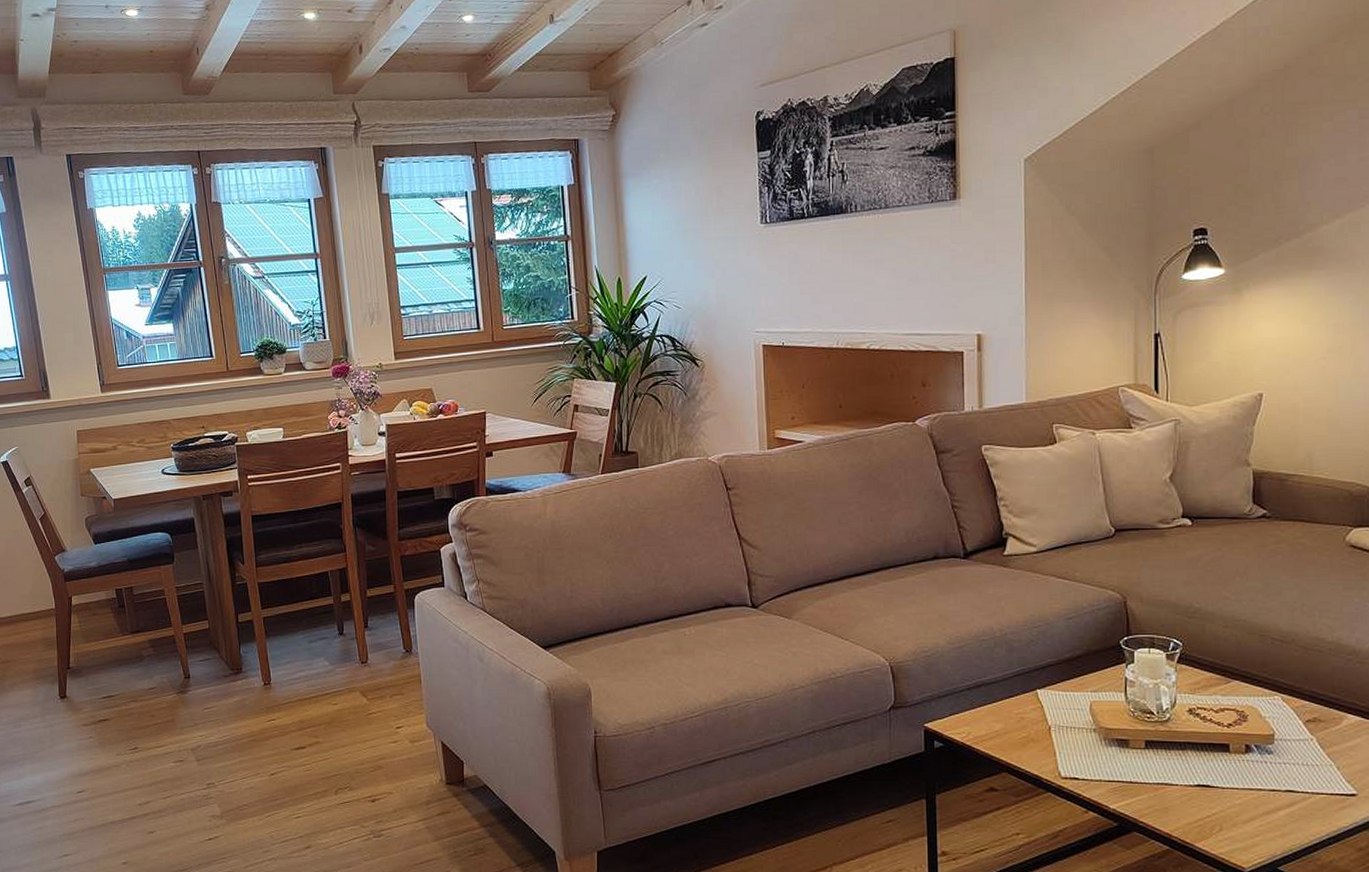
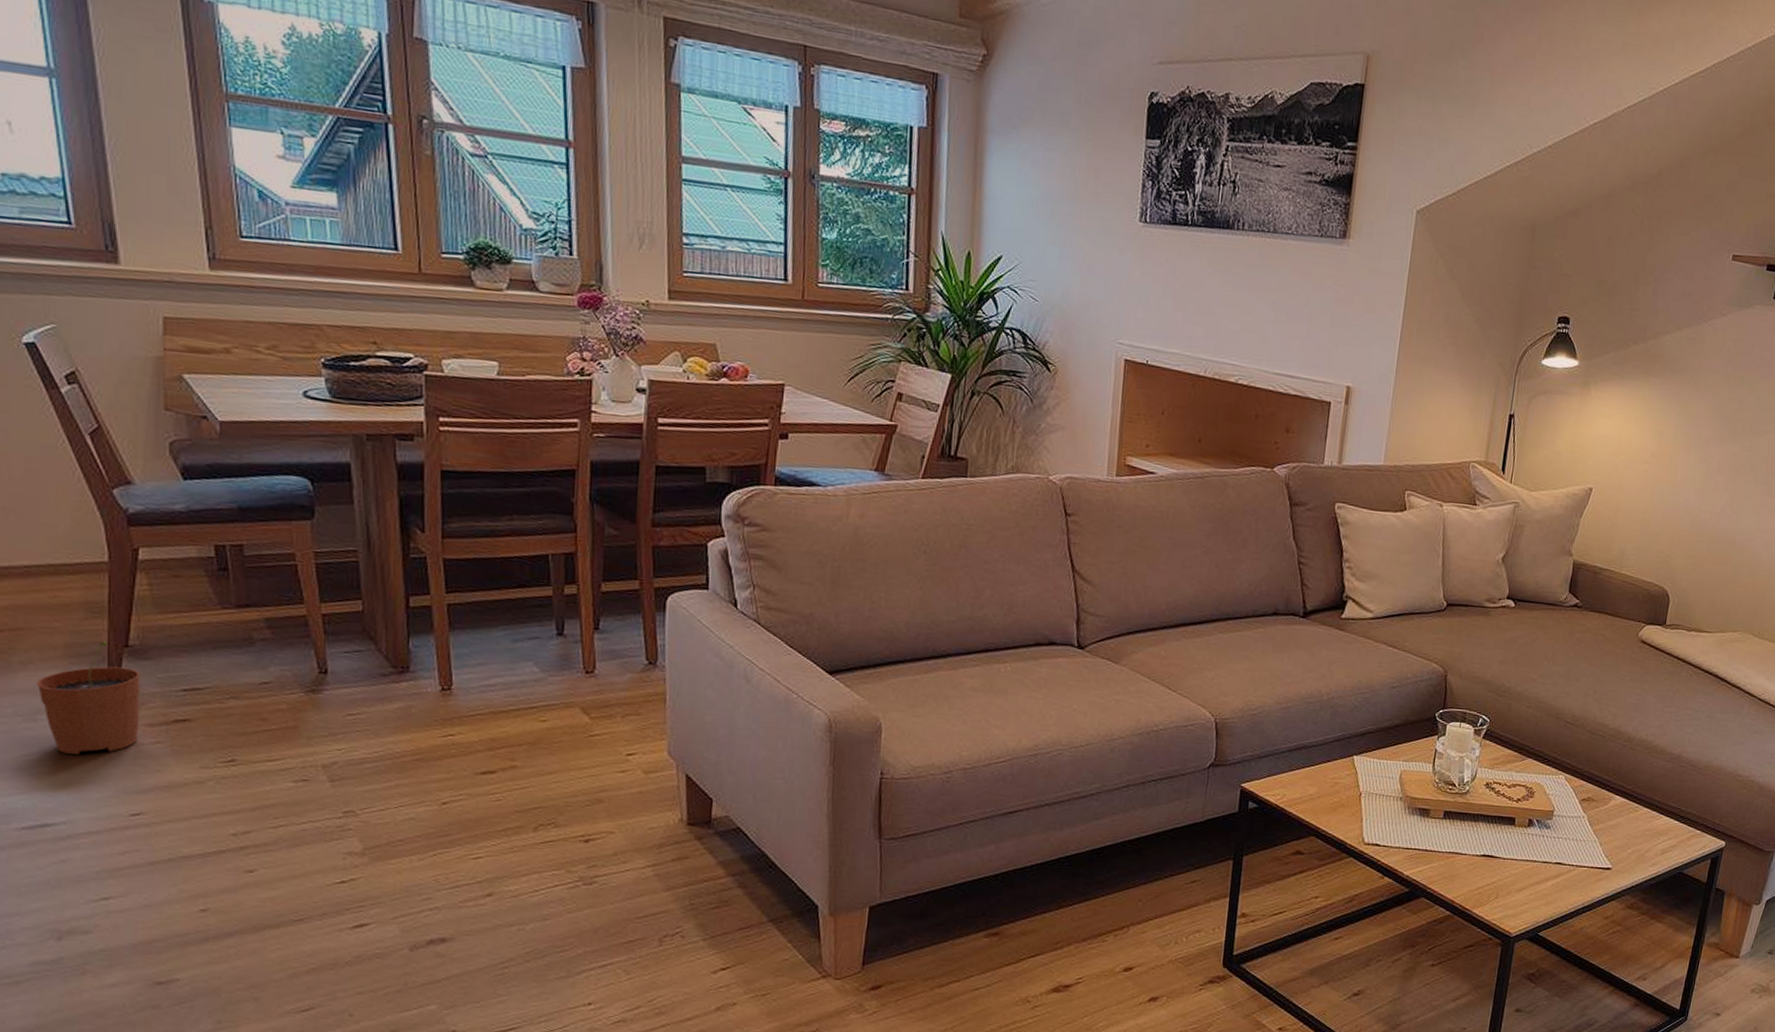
plant pot: none [19,665,79,749] -> present [36,640,141,754]

